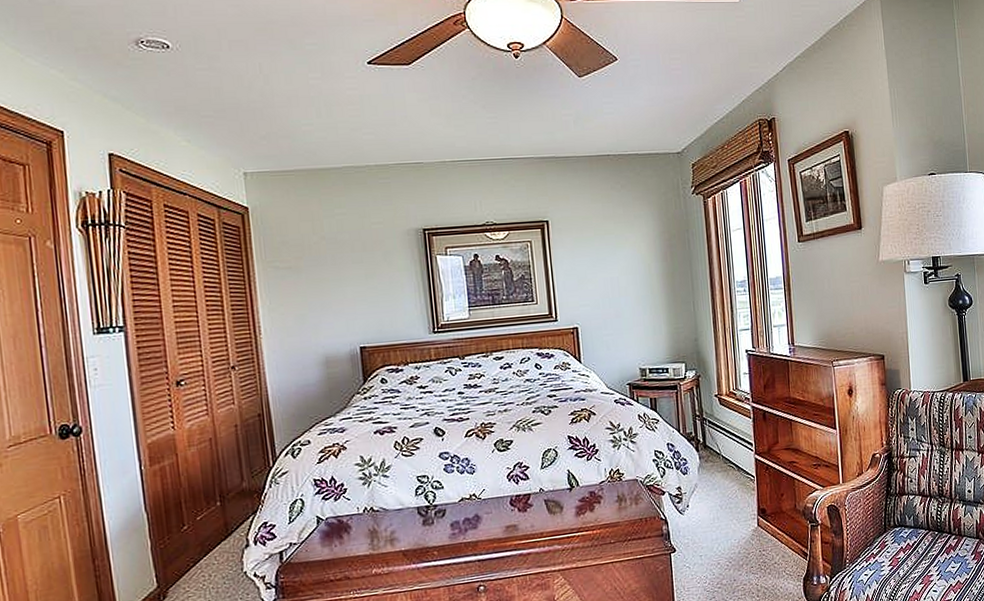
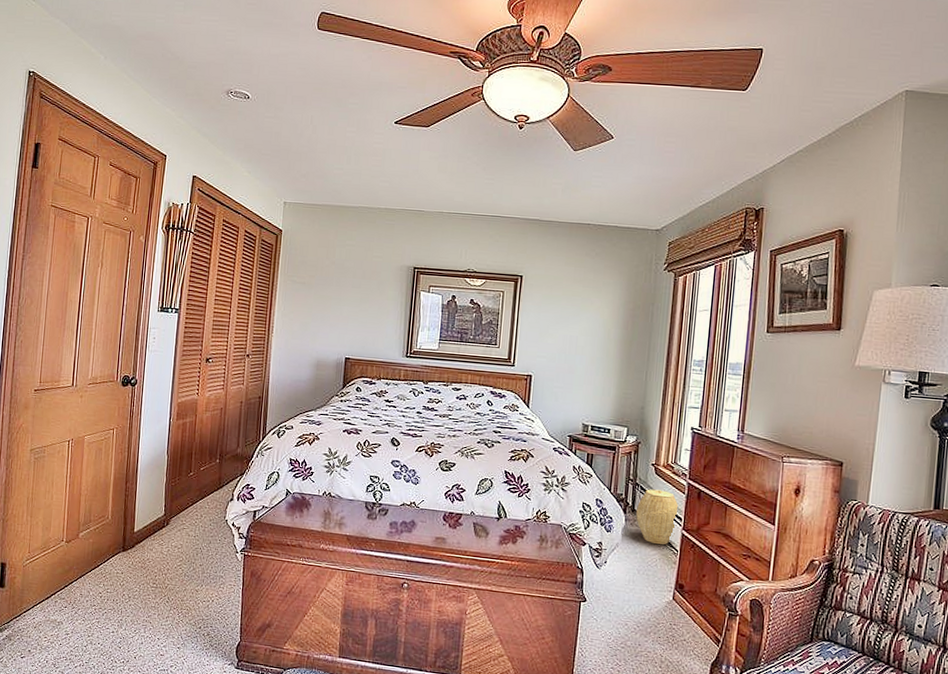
woven basket: none [708,419,749,475] -> present [636,489,680,545]

